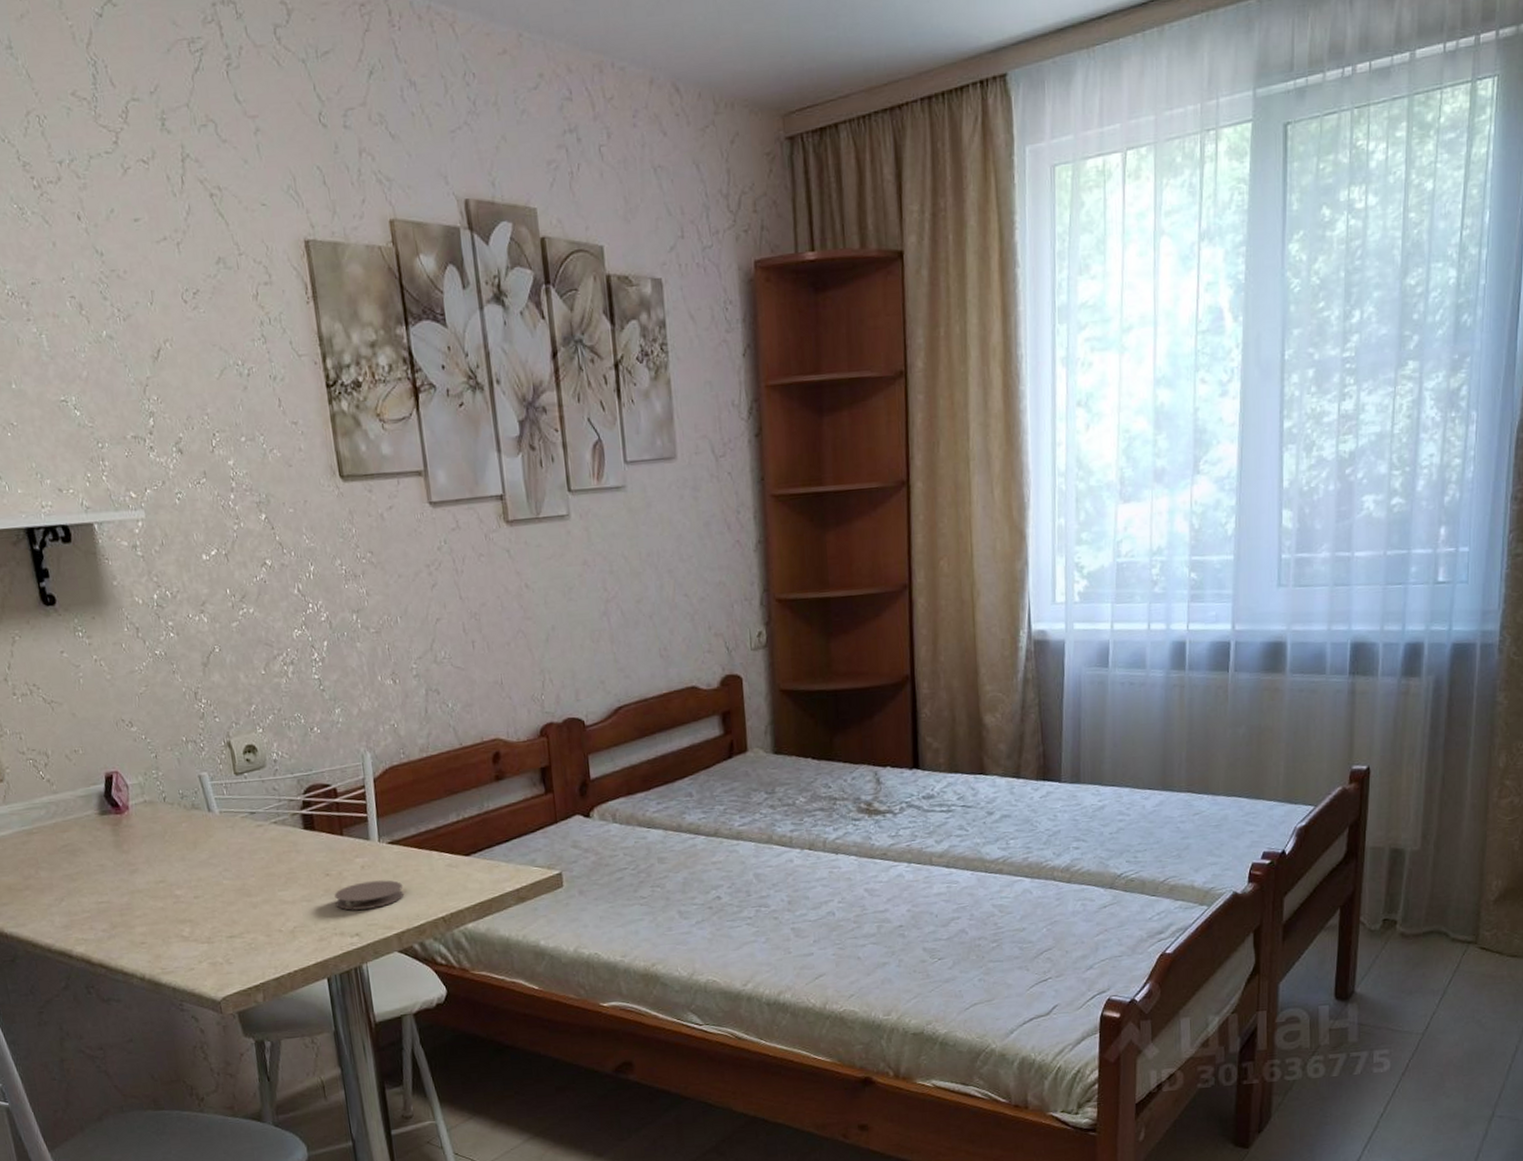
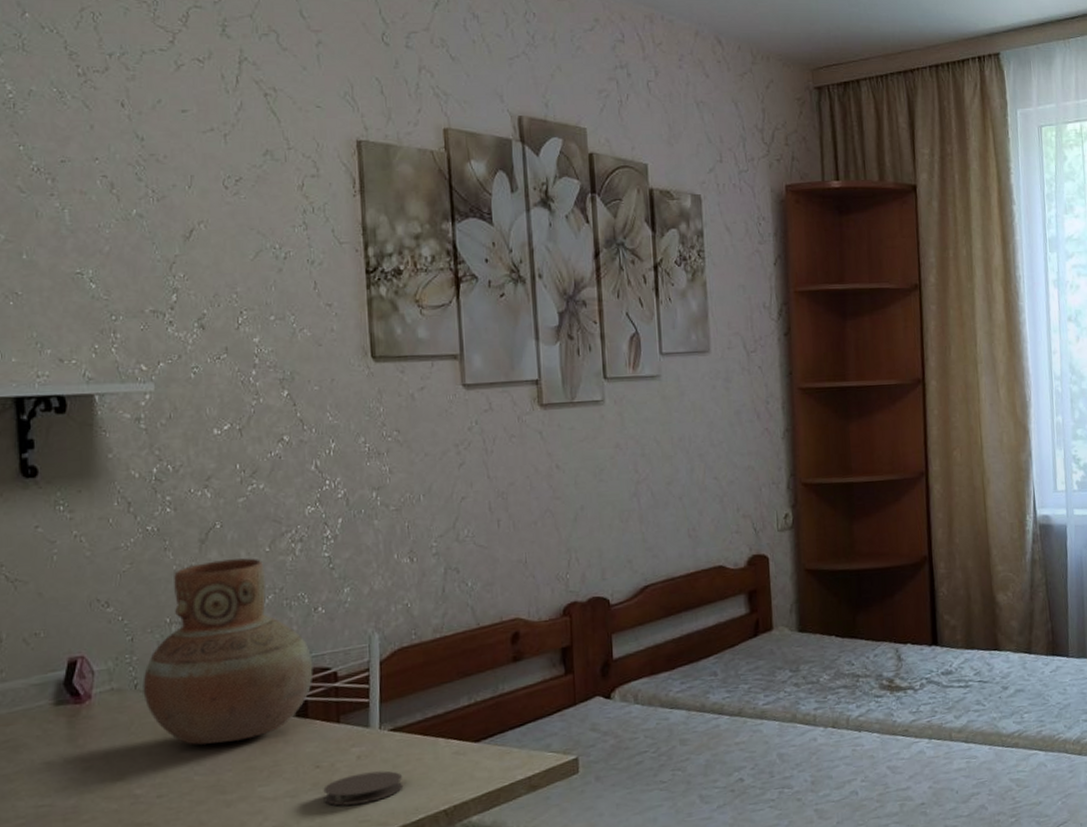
vase: none [169,680,316,853] -> present [143,558,313,745]

